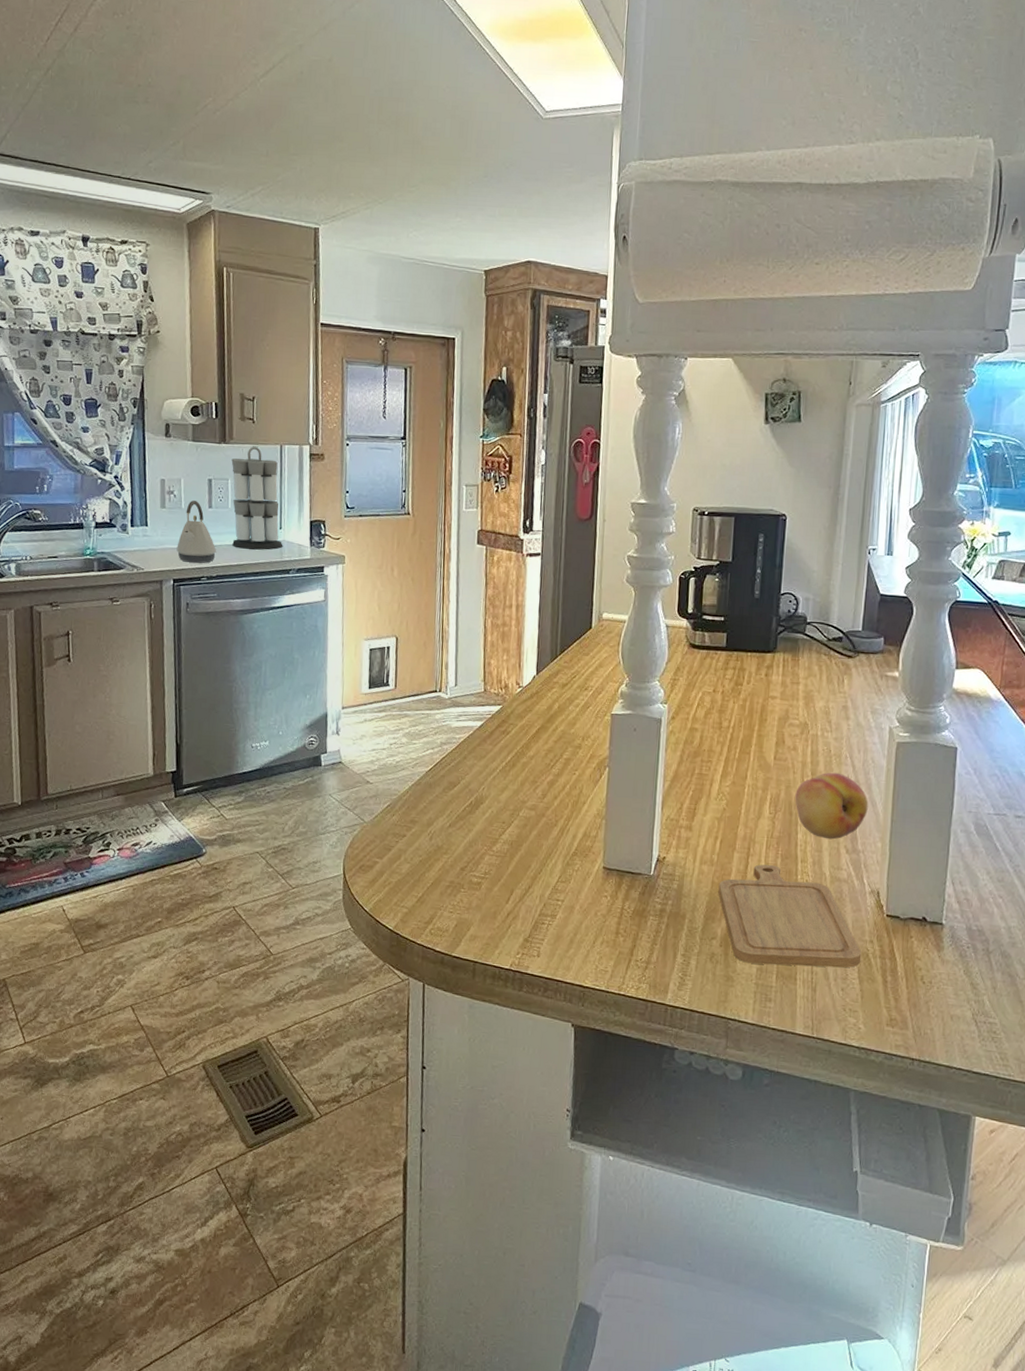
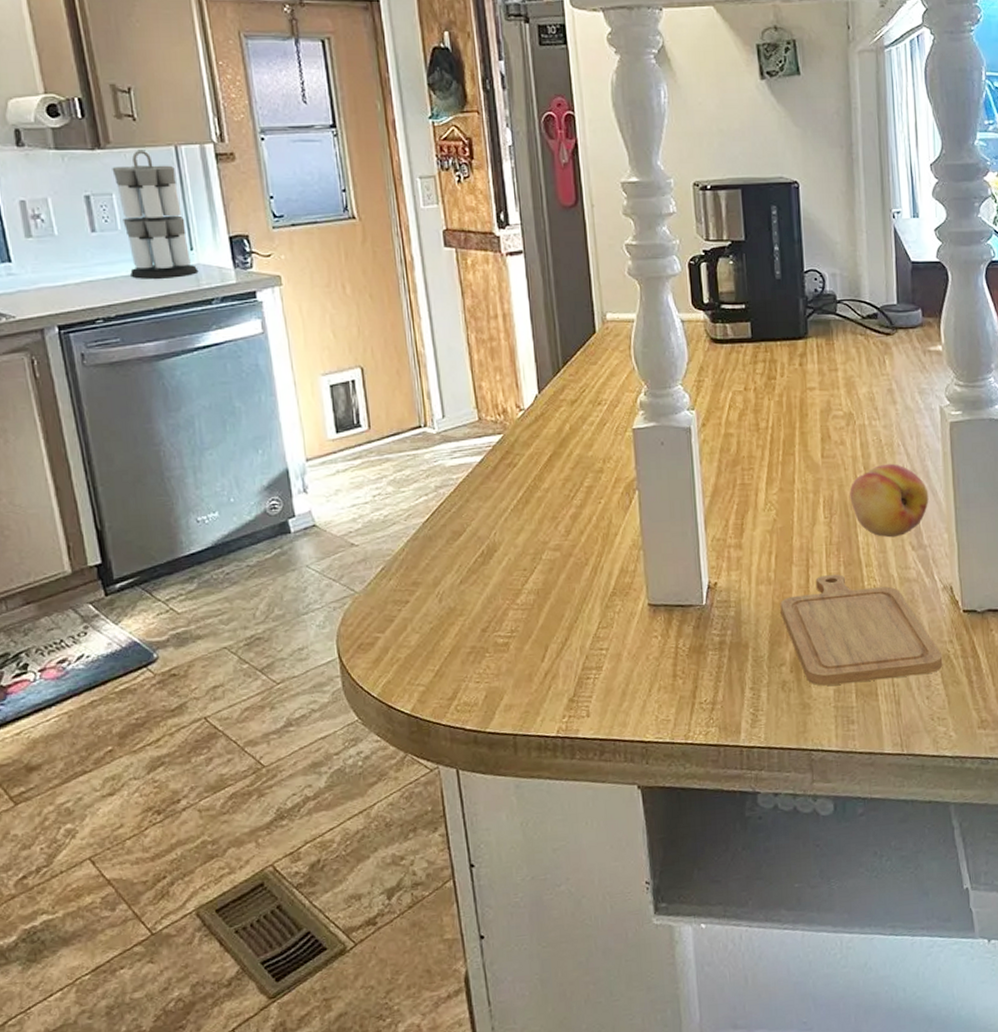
kettle: present [176,500,216,563] -> none [55,223,111,303]

